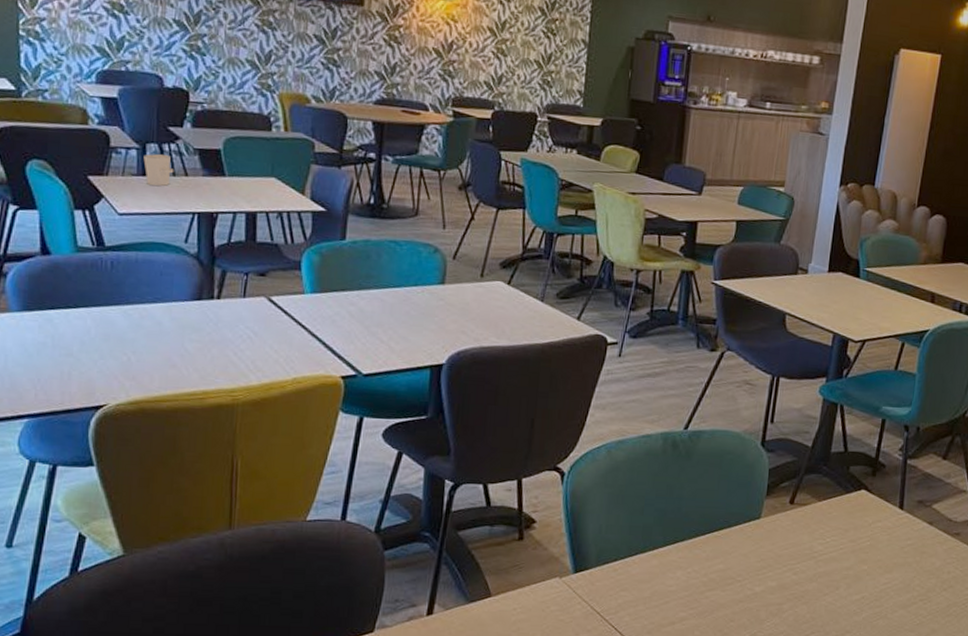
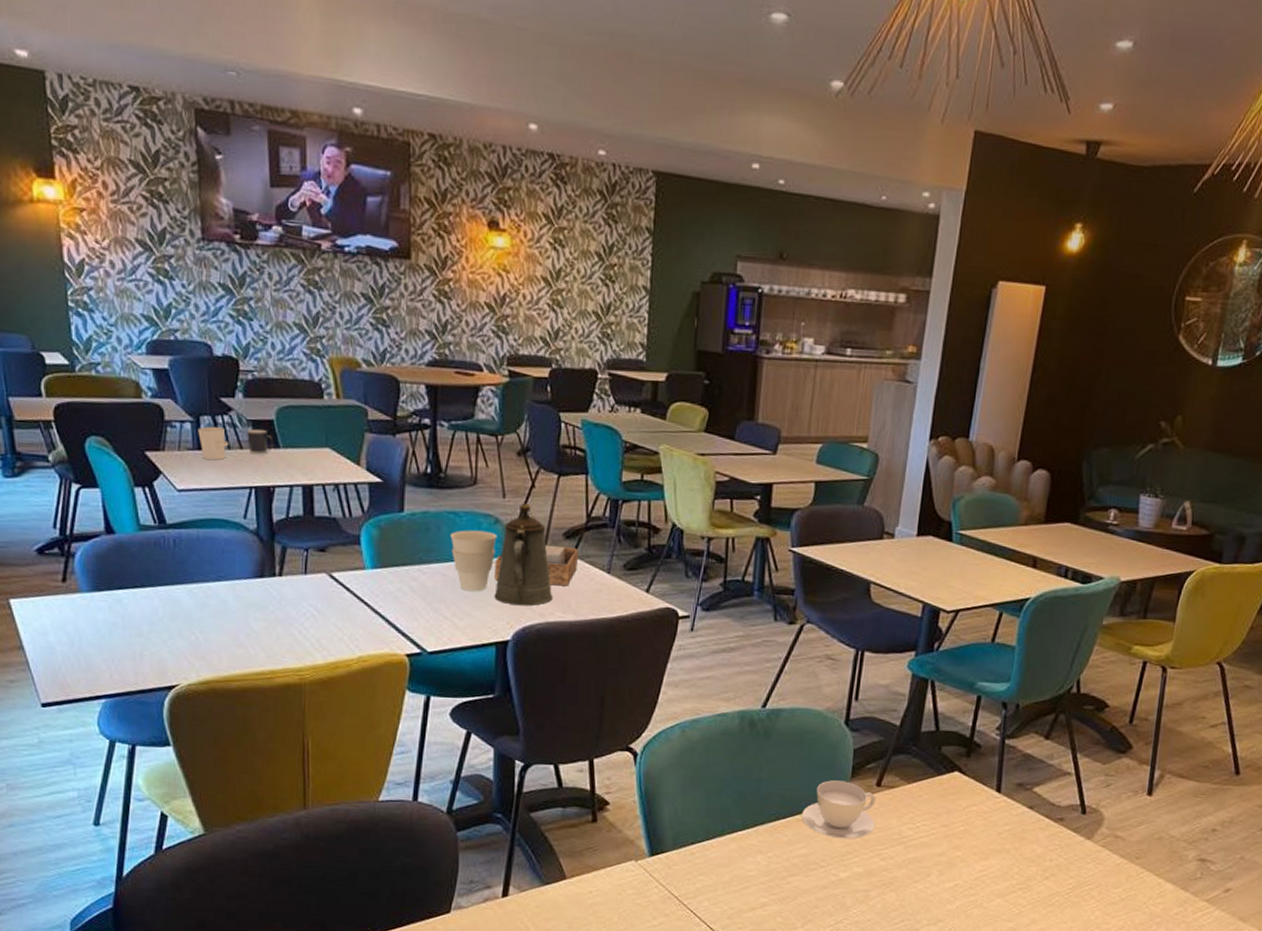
mug: none [192,157,219,183] -> present [247,429,273,455]
cup: none [390,258,436,318] -> present [450,530,497,592]
coffee pot: none [431,233,488,331] -> present [494,502,553,606]
napkin holder: none [432,273,514,313] -> present [495,545,579,586]
teacup: none [719,498,789,555] -> present [801,780,876,839]

